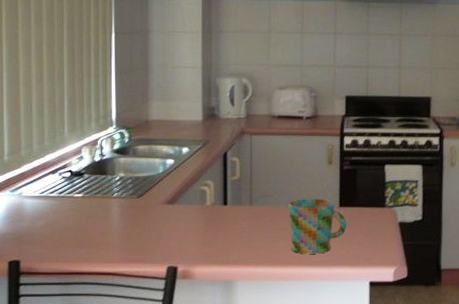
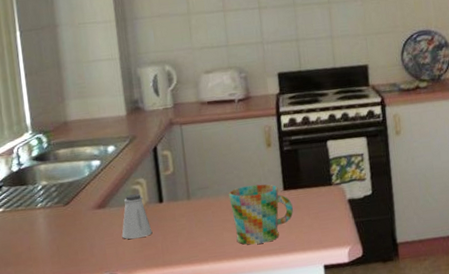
saltshaker: none [186,194,215,236] -> present [121,194,153,239]

